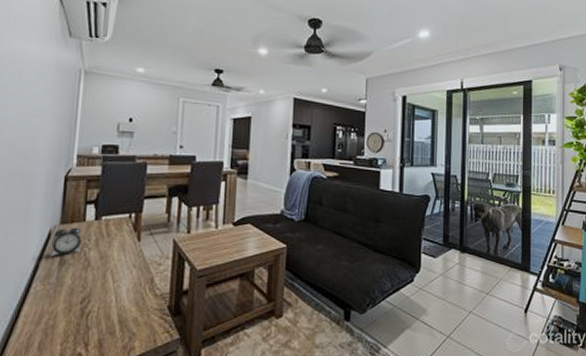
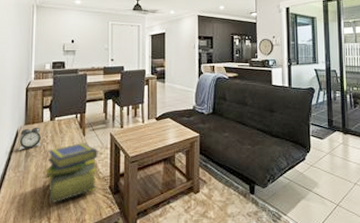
stack of books: none [82,249,156,325] -> present [43,142,98,203]

